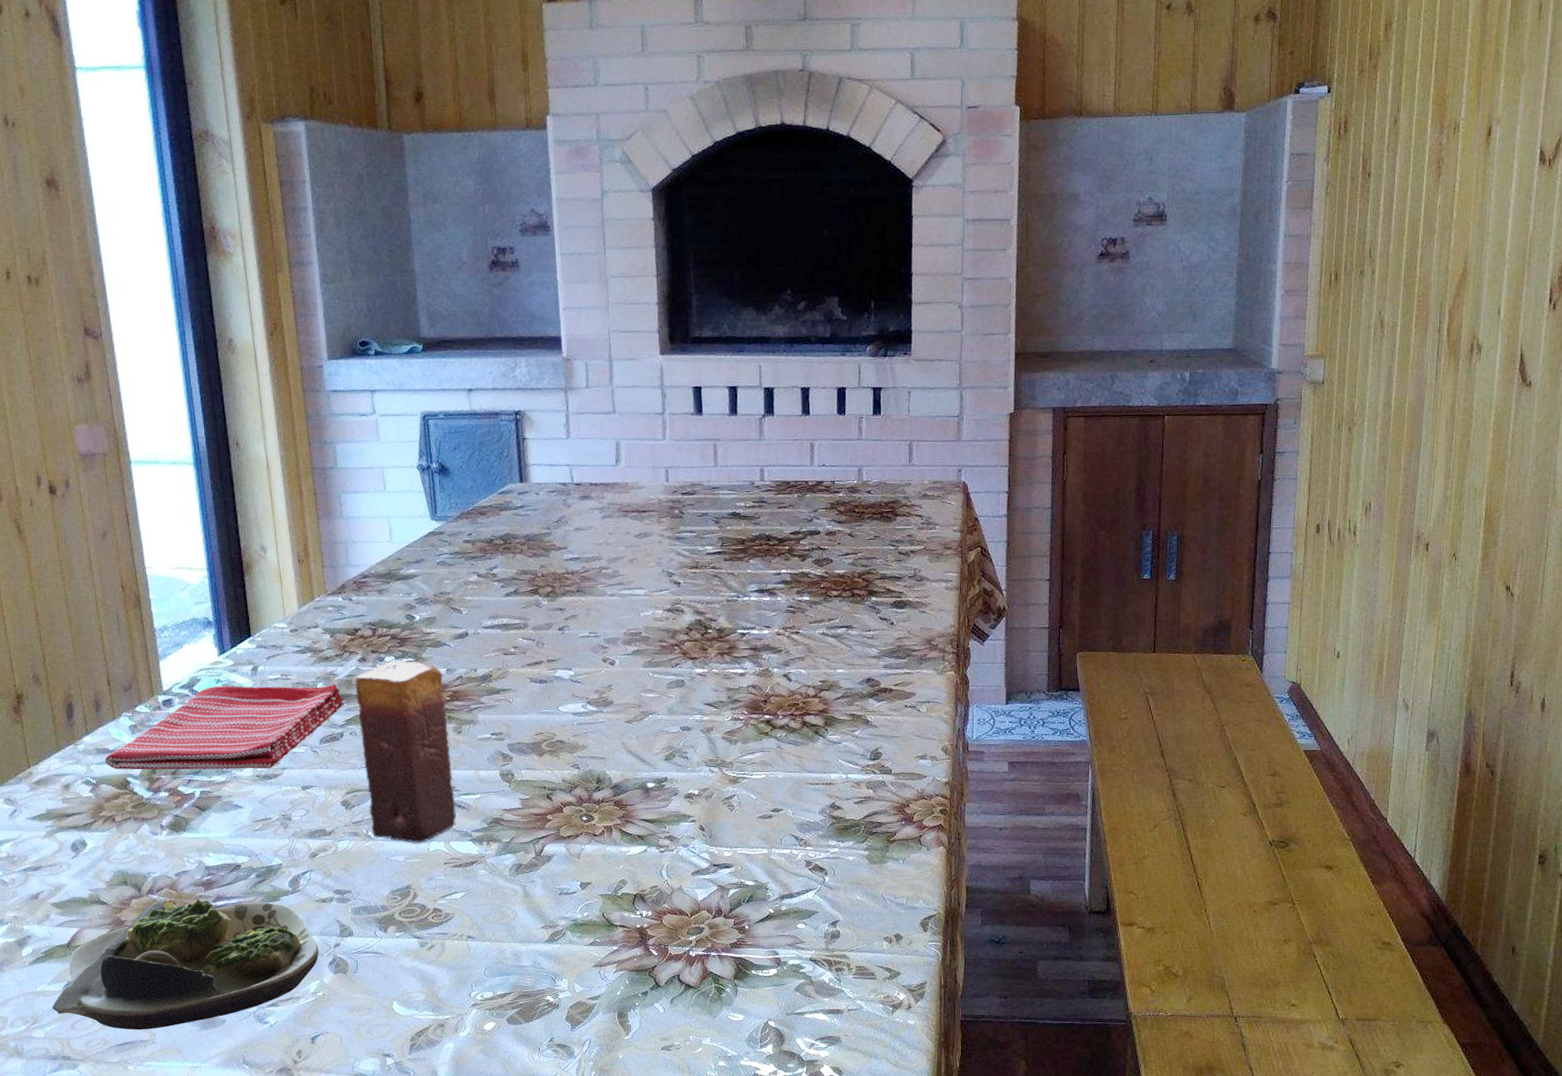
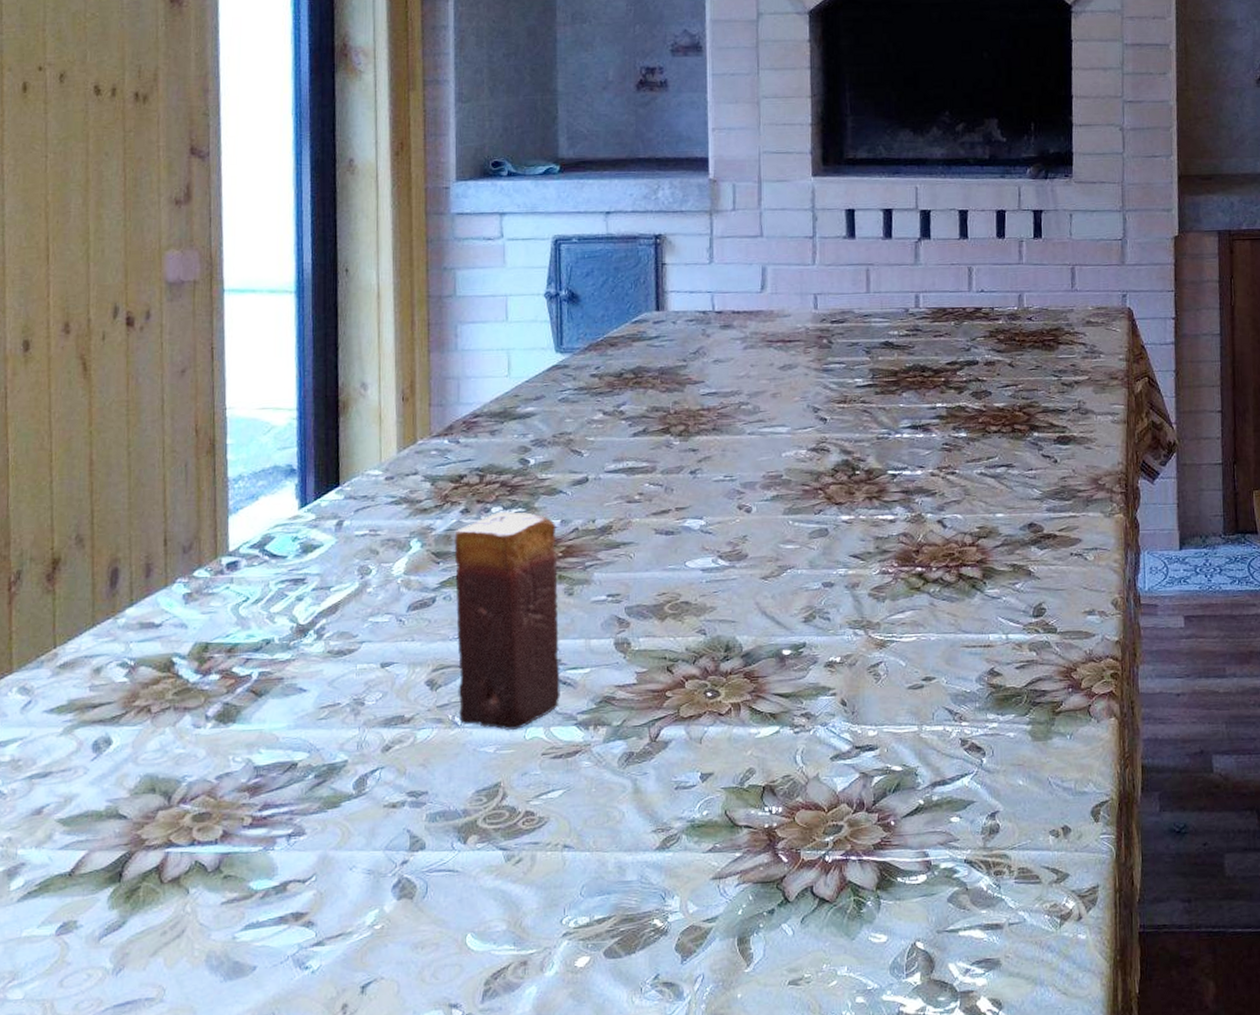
salad plate: present [51,899,319,1031] -> none [37,808,382,985]
dish towel: present [105,684,344,770] -> none [148,540,440,648]

